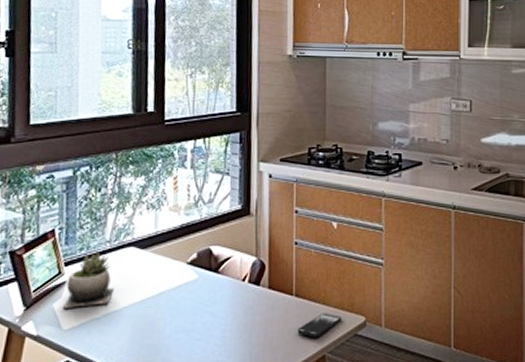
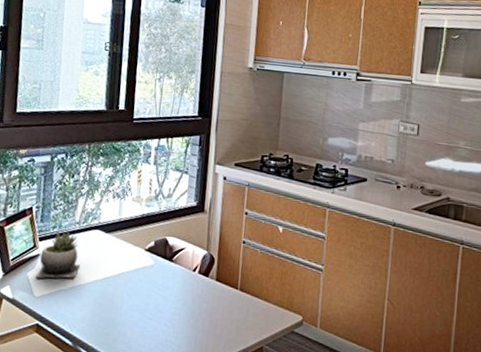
smartphone: present [297,313,341,338] -> none [239,308,280,330]

